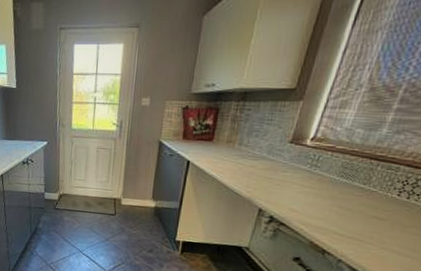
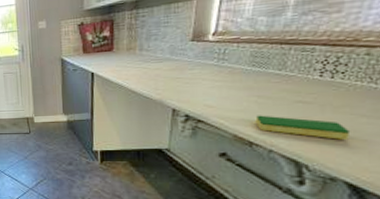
dish sponge: none [332,225,412,258] -> present [255,115,351,140]

